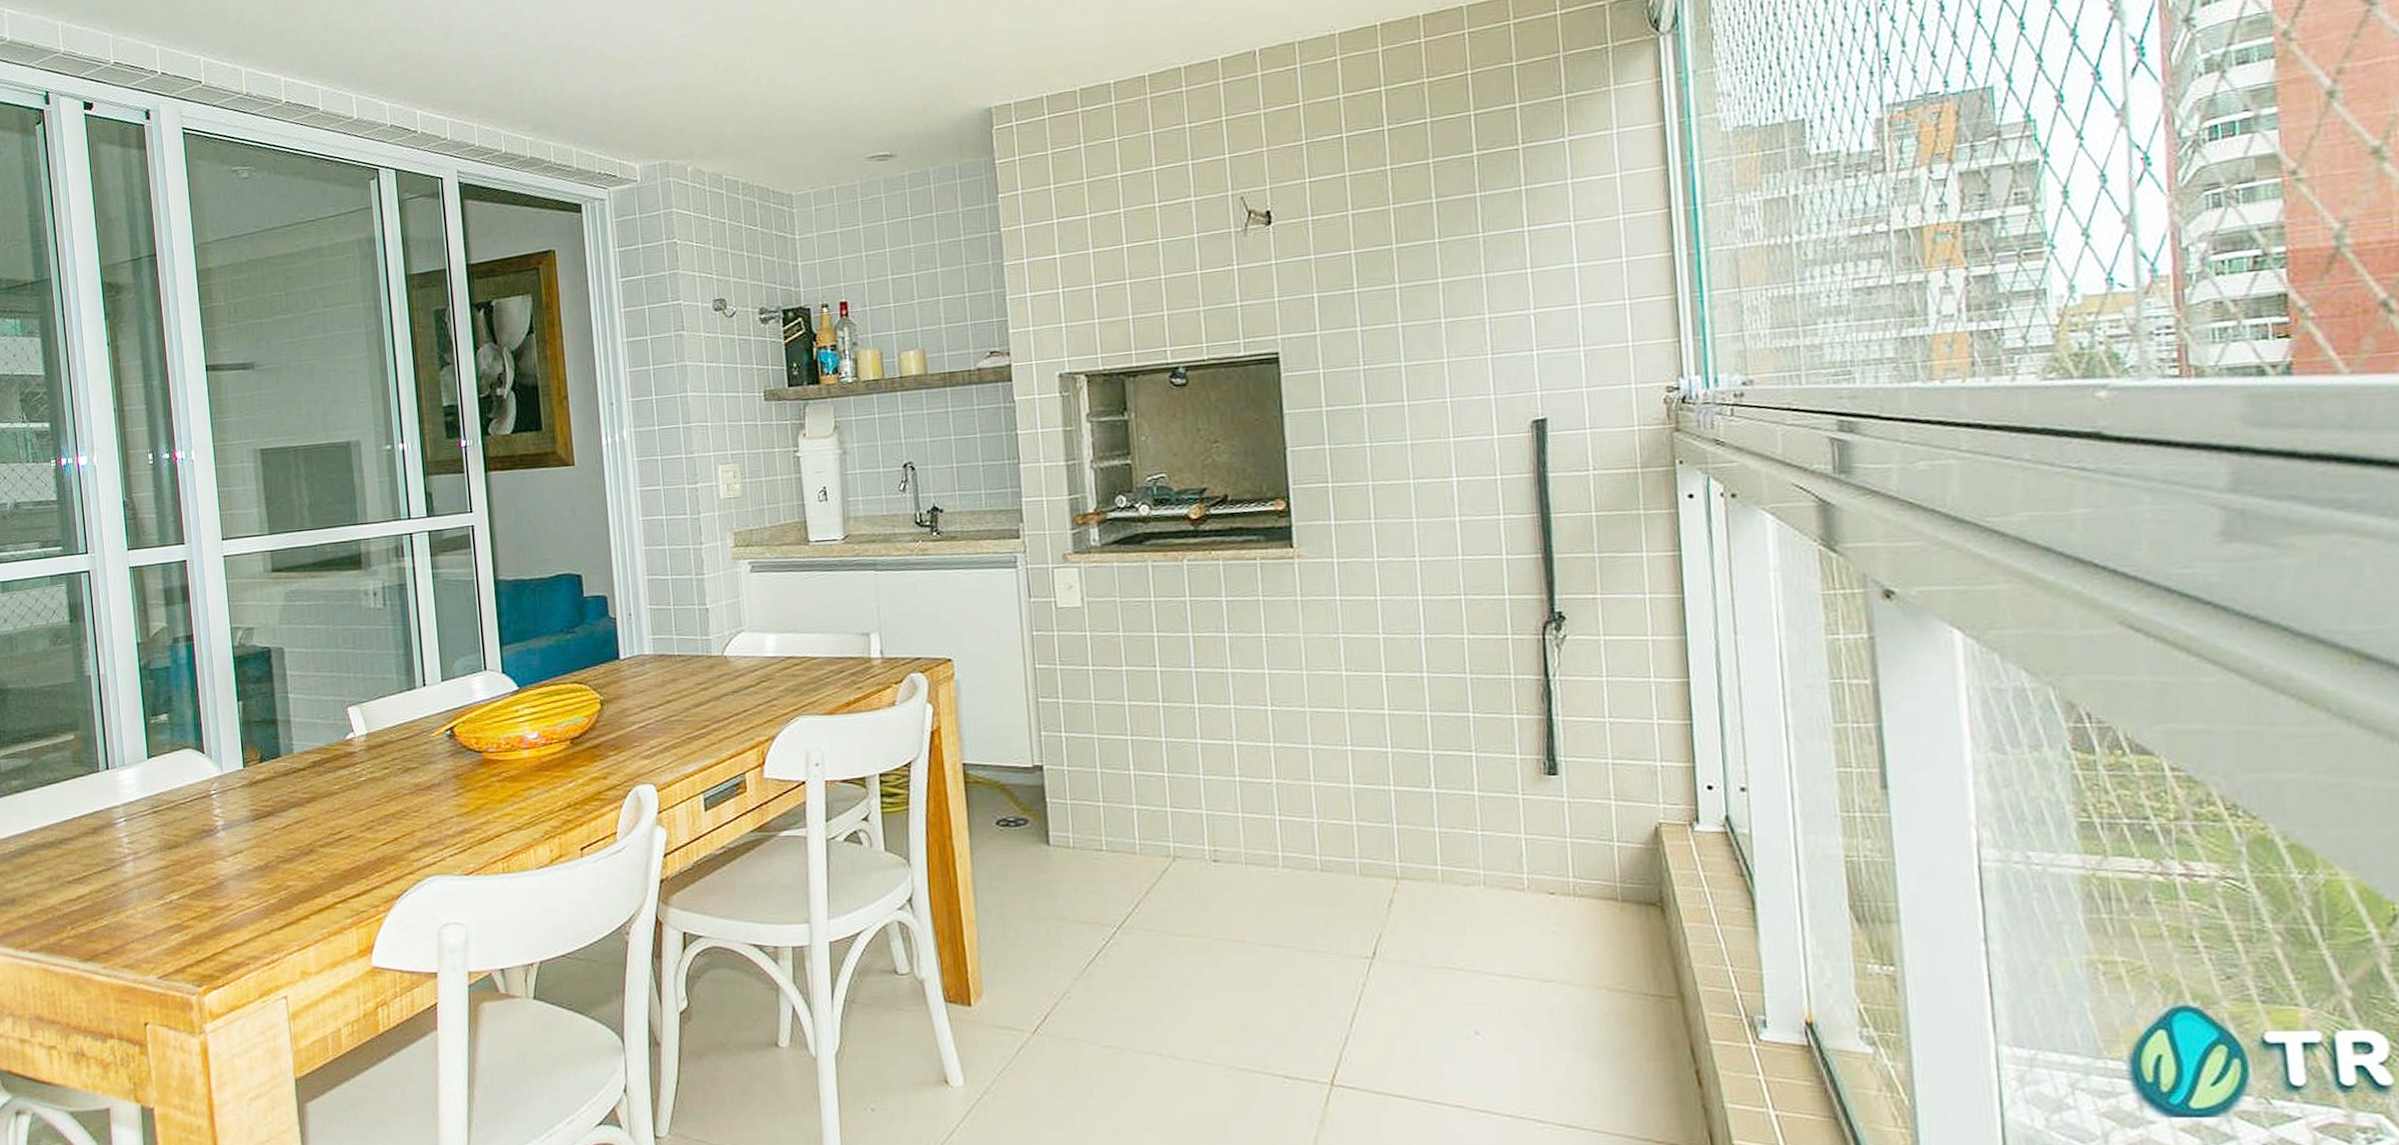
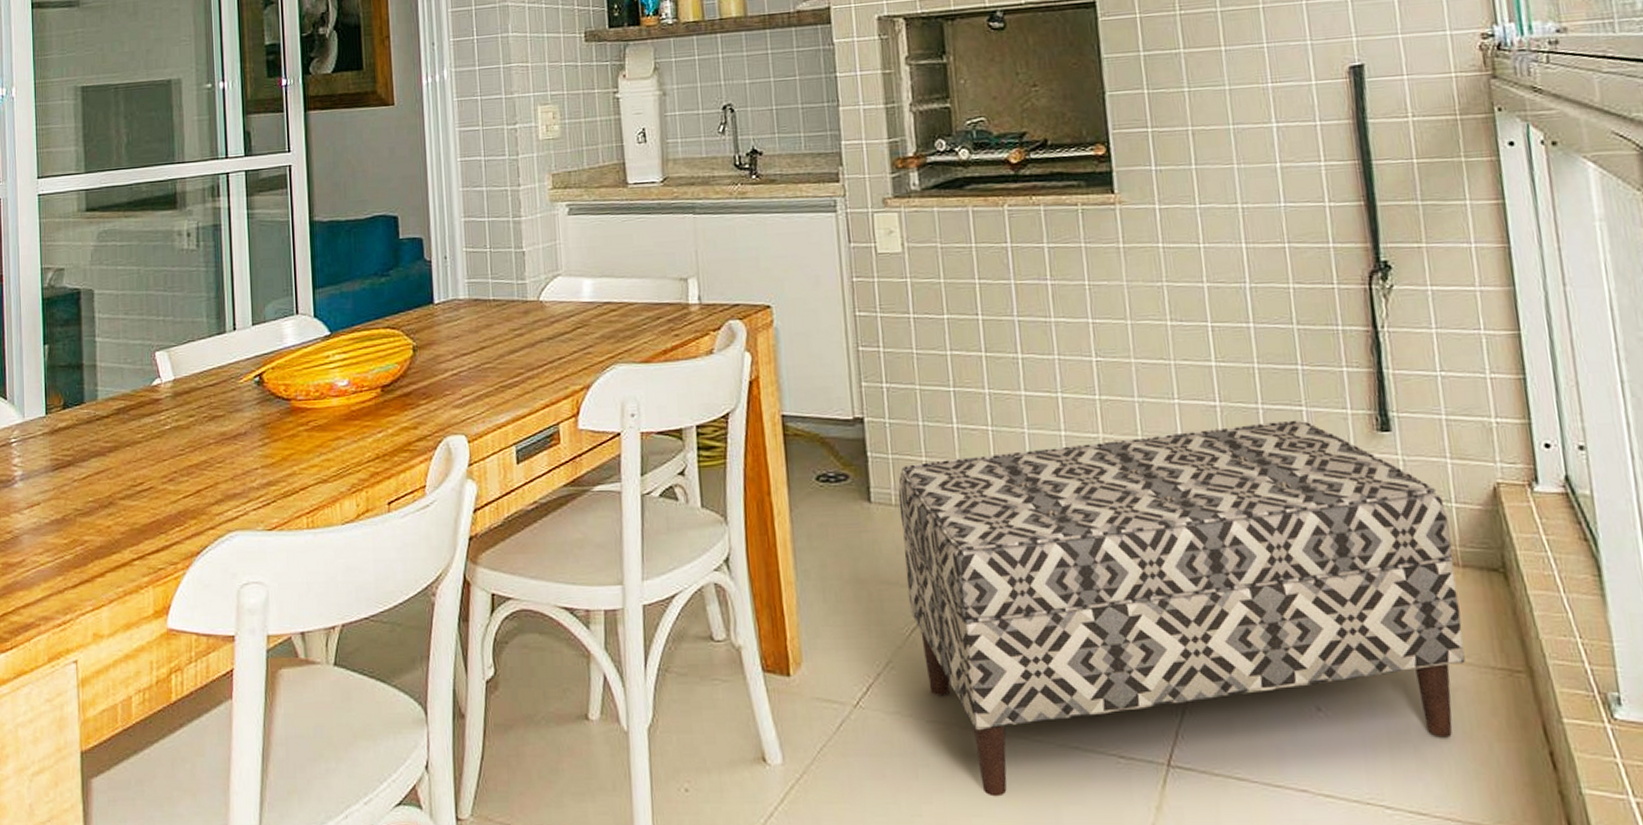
bench: none [1076,764,1620,1114] -> present [898,419,1465,797]

